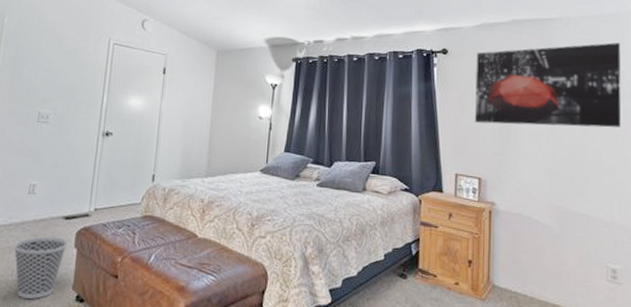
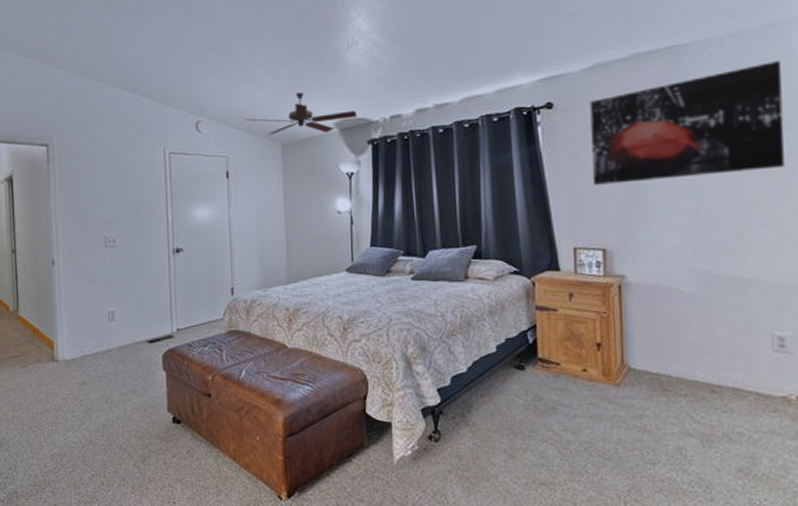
wastebasket: present [14,236,68,299] -> none [104,362,156,424]
ceiling fan: none [188,9,286,47] -> present [245,92,358,135]

